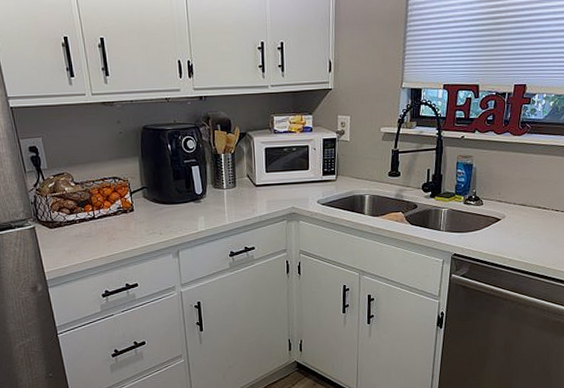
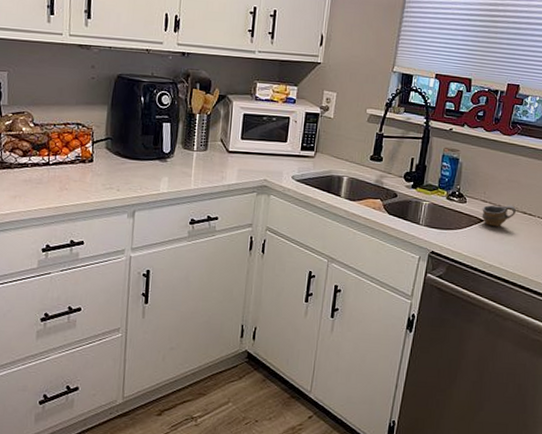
cup: none [498,201,530,224] -> present [482,204,516,227]

